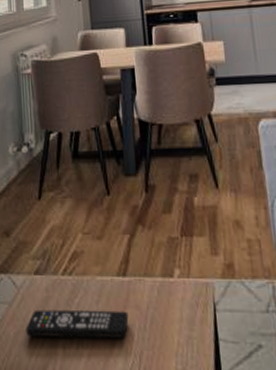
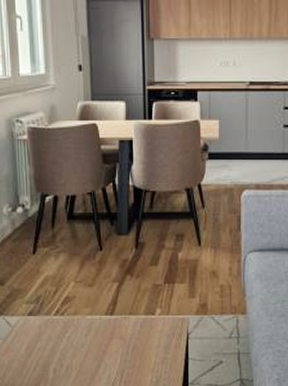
remote control: present [25,309,129,339] -> none [19,341,114,363]

